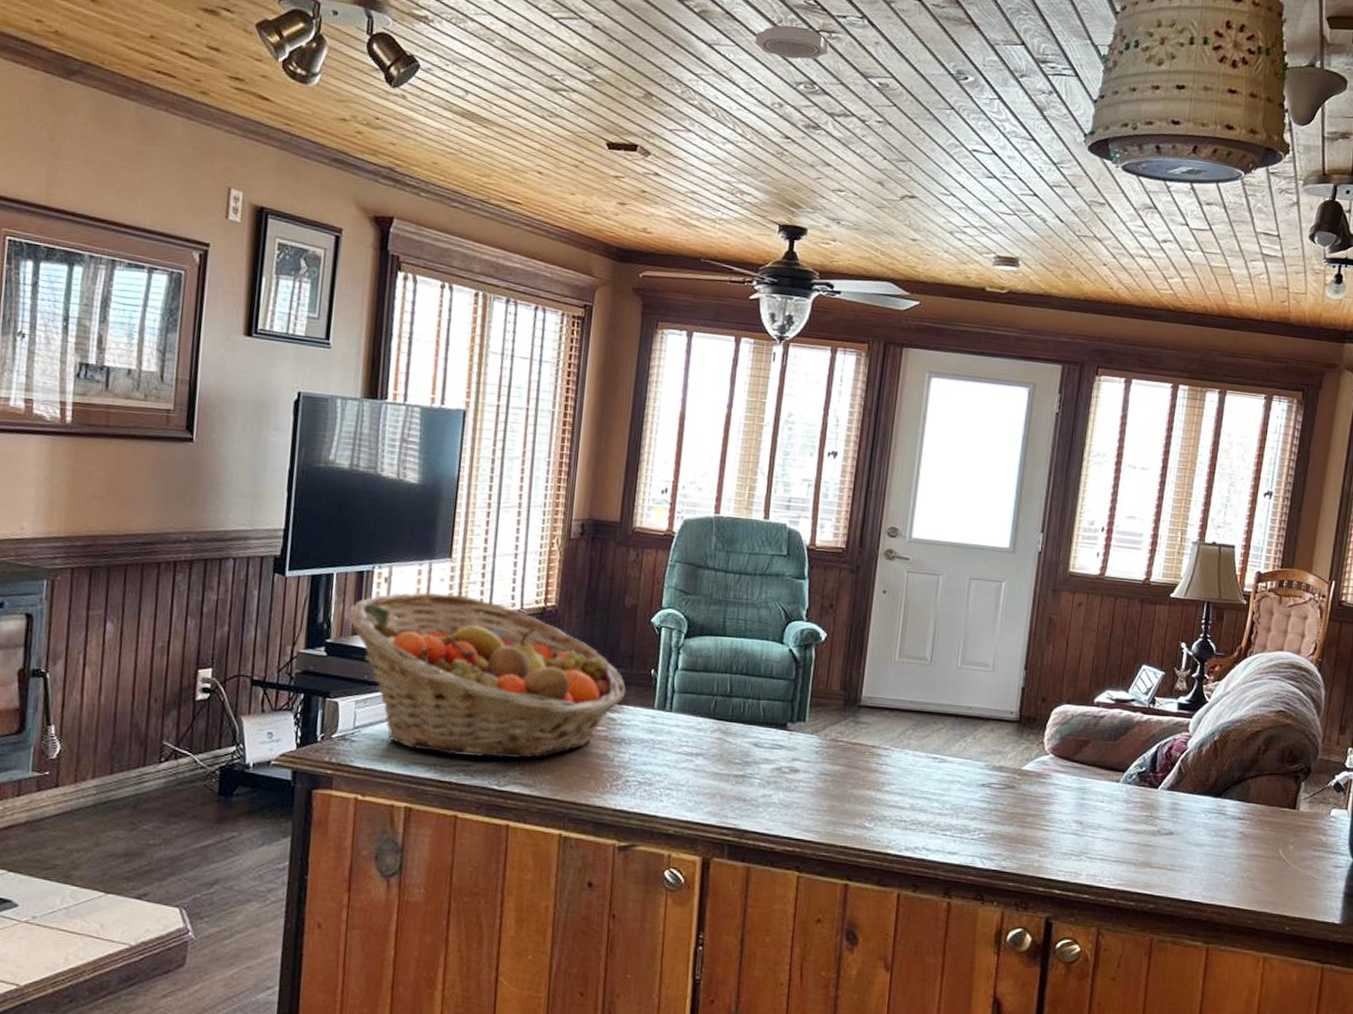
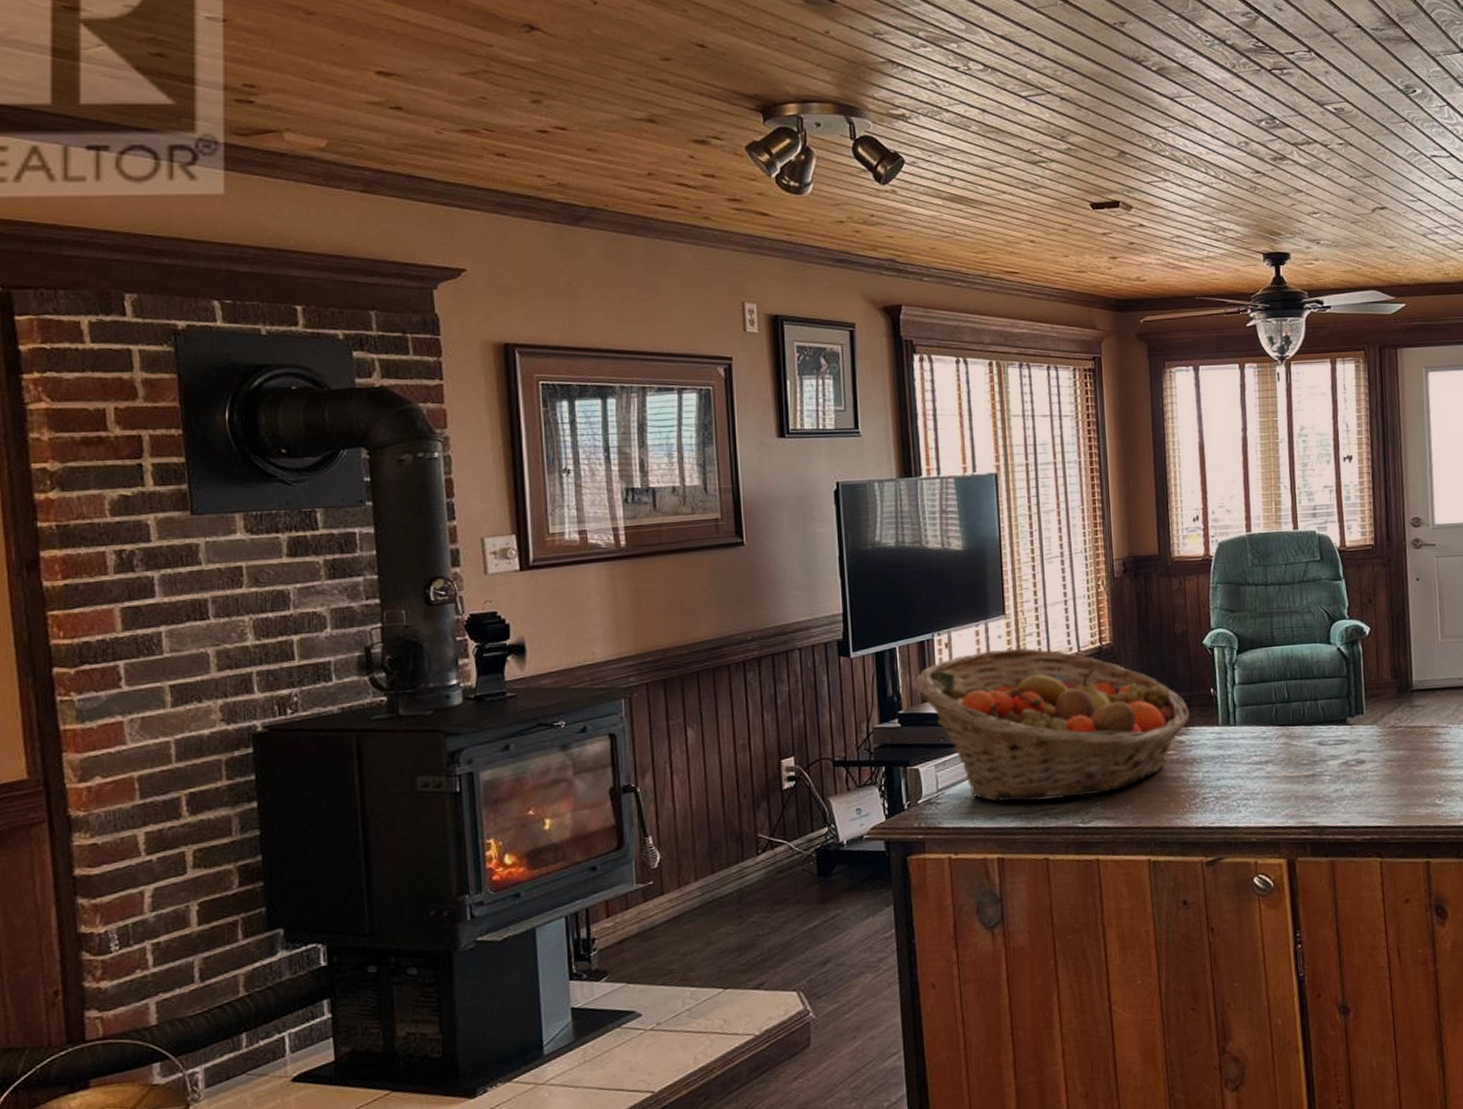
smoke detector: present [755,25,830,60] -> none [1213,68,1283,100]

